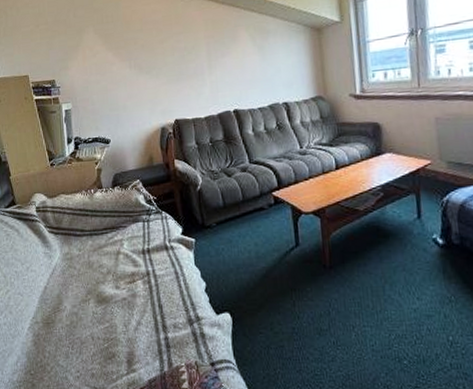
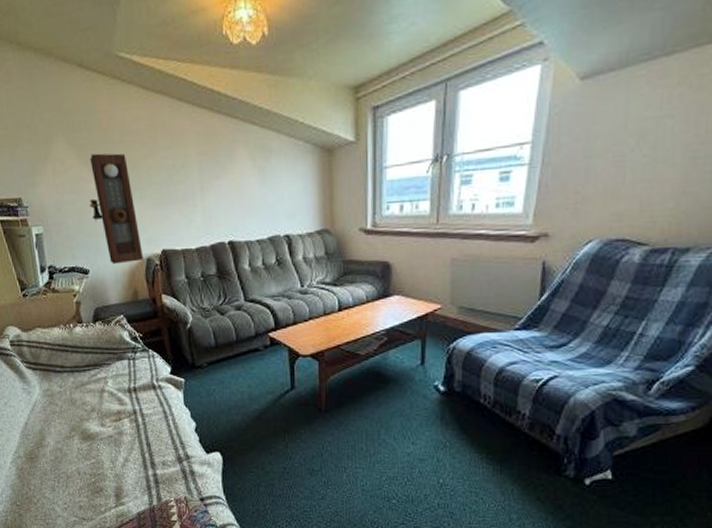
pendulum clock: none [112,39,158,134] -> present [89,153,143,265]

